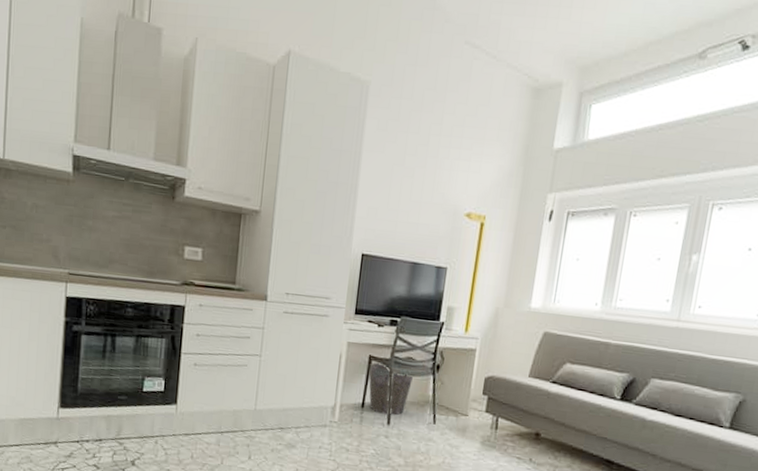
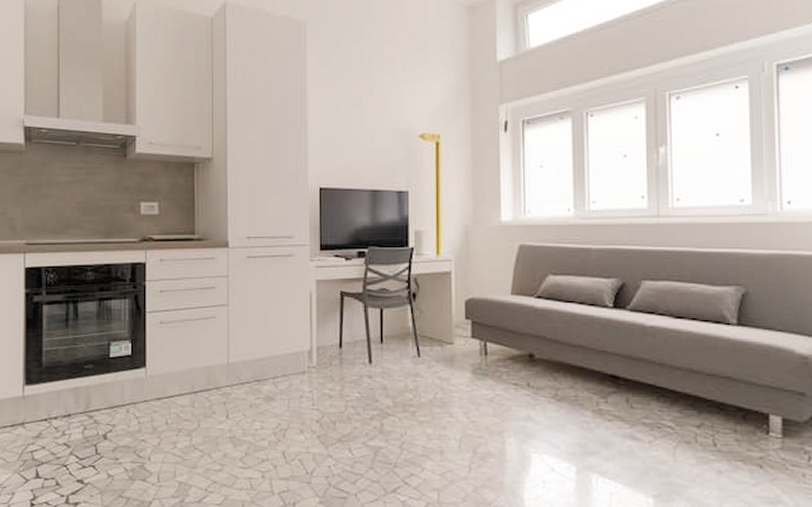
waste bin: present [368,362,414,415] -> none [341,298,390,353]

